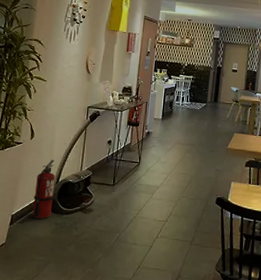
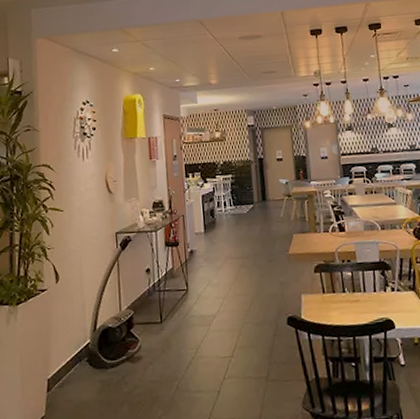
fire extinguisher: present [32,159,56,218] -> none [70,303,94,378]

